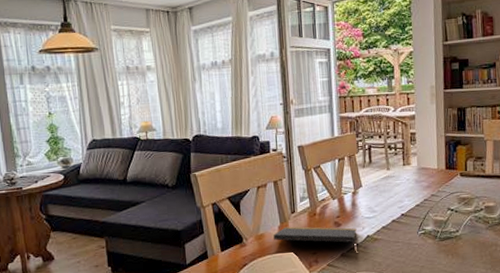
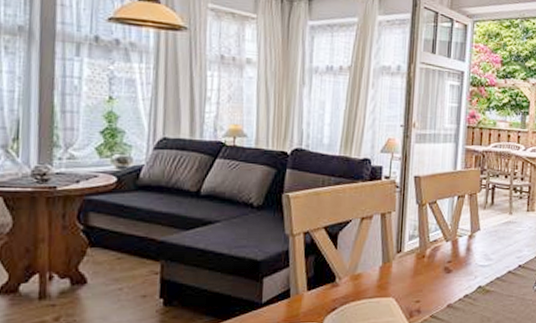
notepad: present [273,226,357,243] -> none [372,268,468,293]

